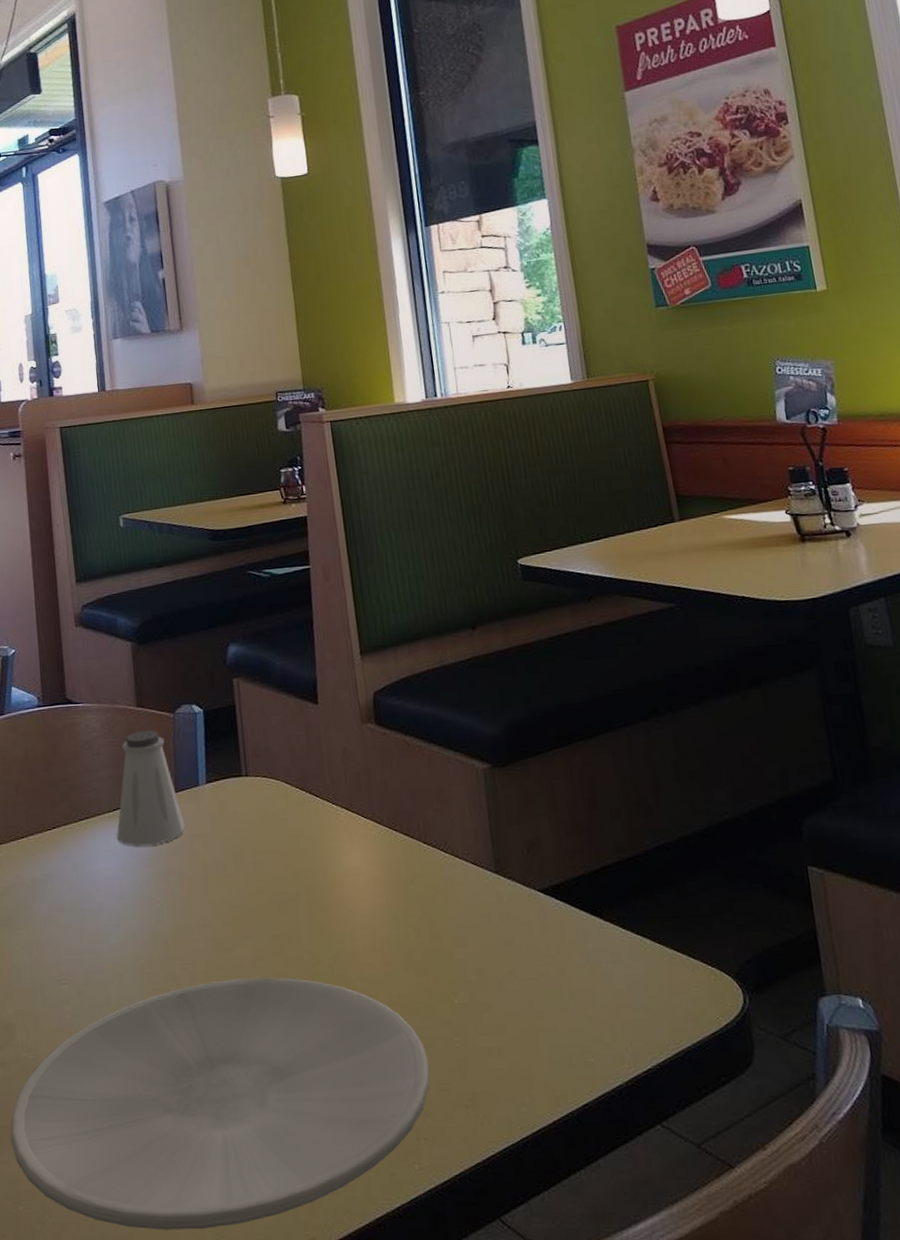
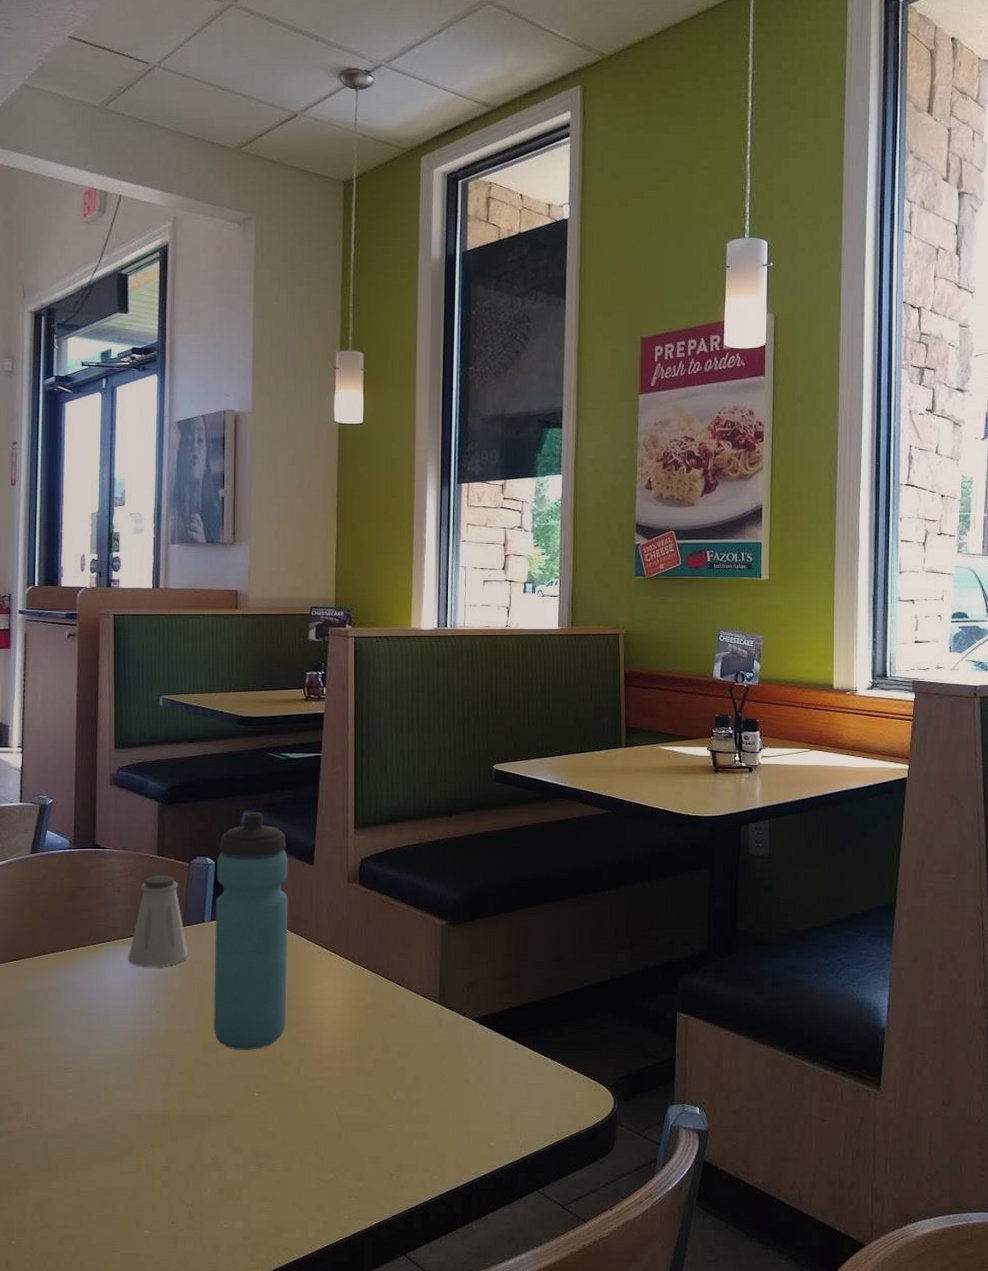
plate: present [10,977,430,1230] -> none [10,1074,367,1260]
water bottle: none [204,644,310,947] -> present [214,812,288,1051]

